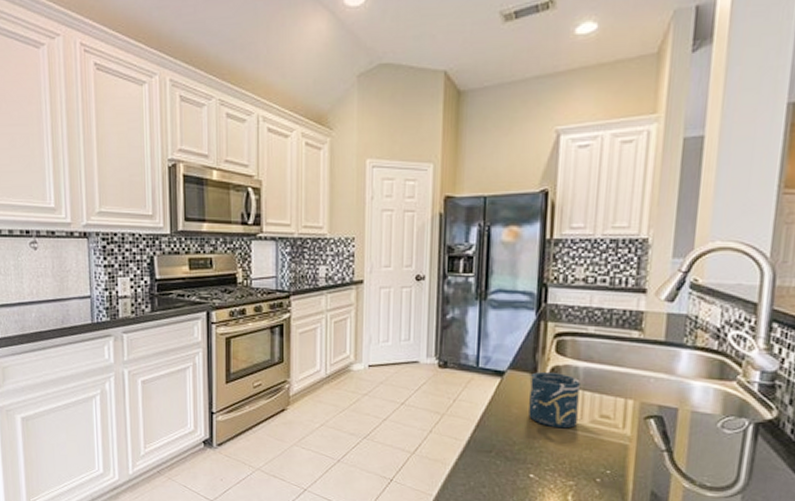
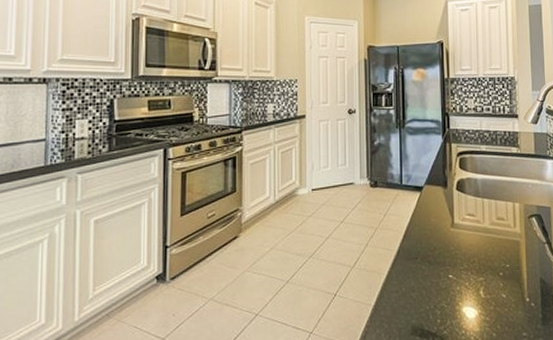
cup: present [529,372,580,429] -> none [443,185,480,232]

